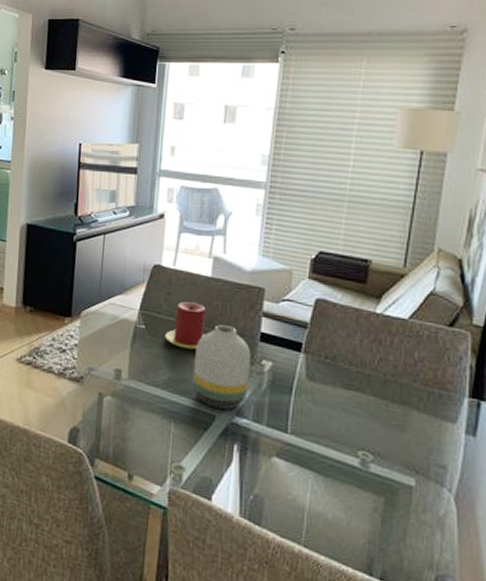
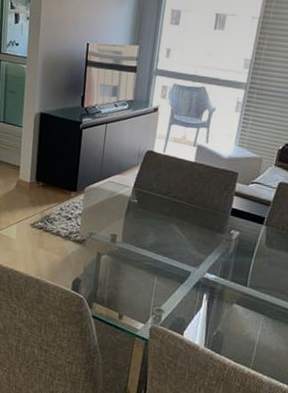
candle: present [165,301,206,350] -> none [153,181,188,221]
vase: present [192,325,251,410] -> none [173,201,223,268]

